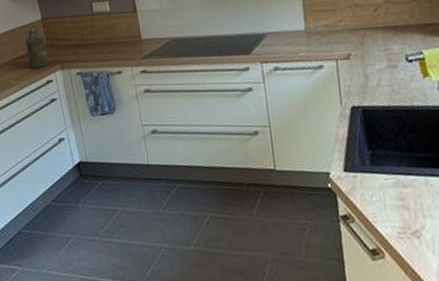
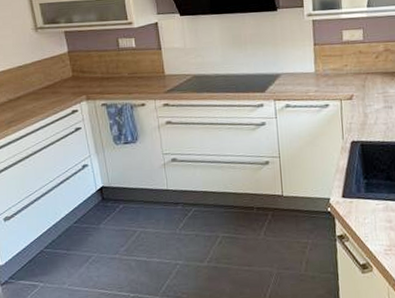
canister: present [25,27,49,69] -> none [51,60,74,99]

